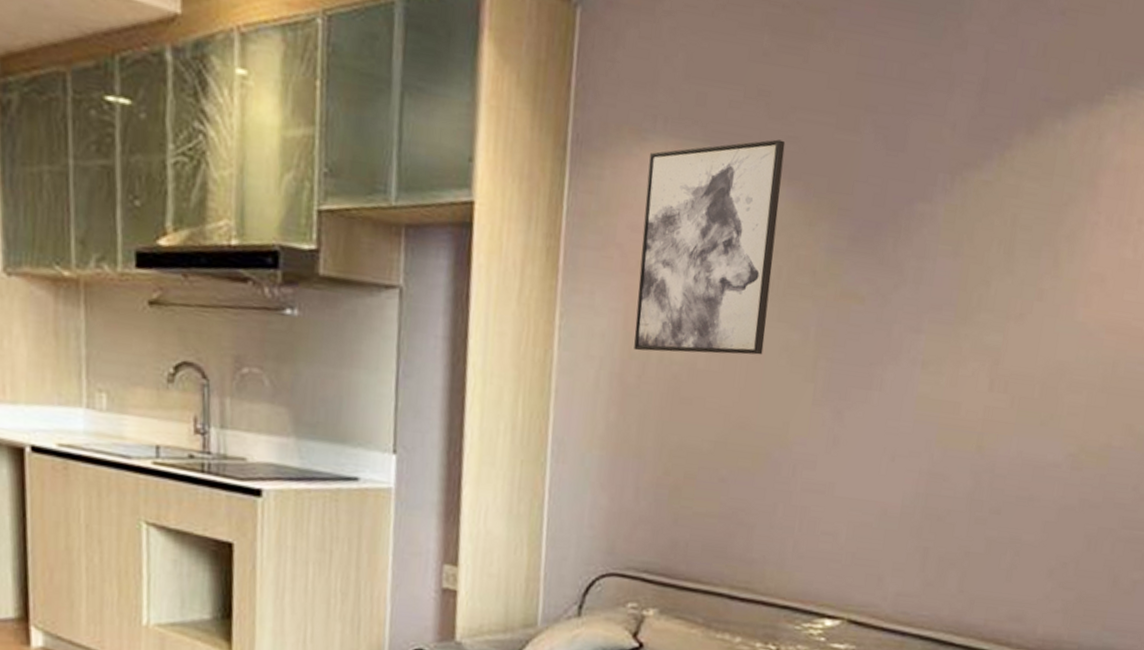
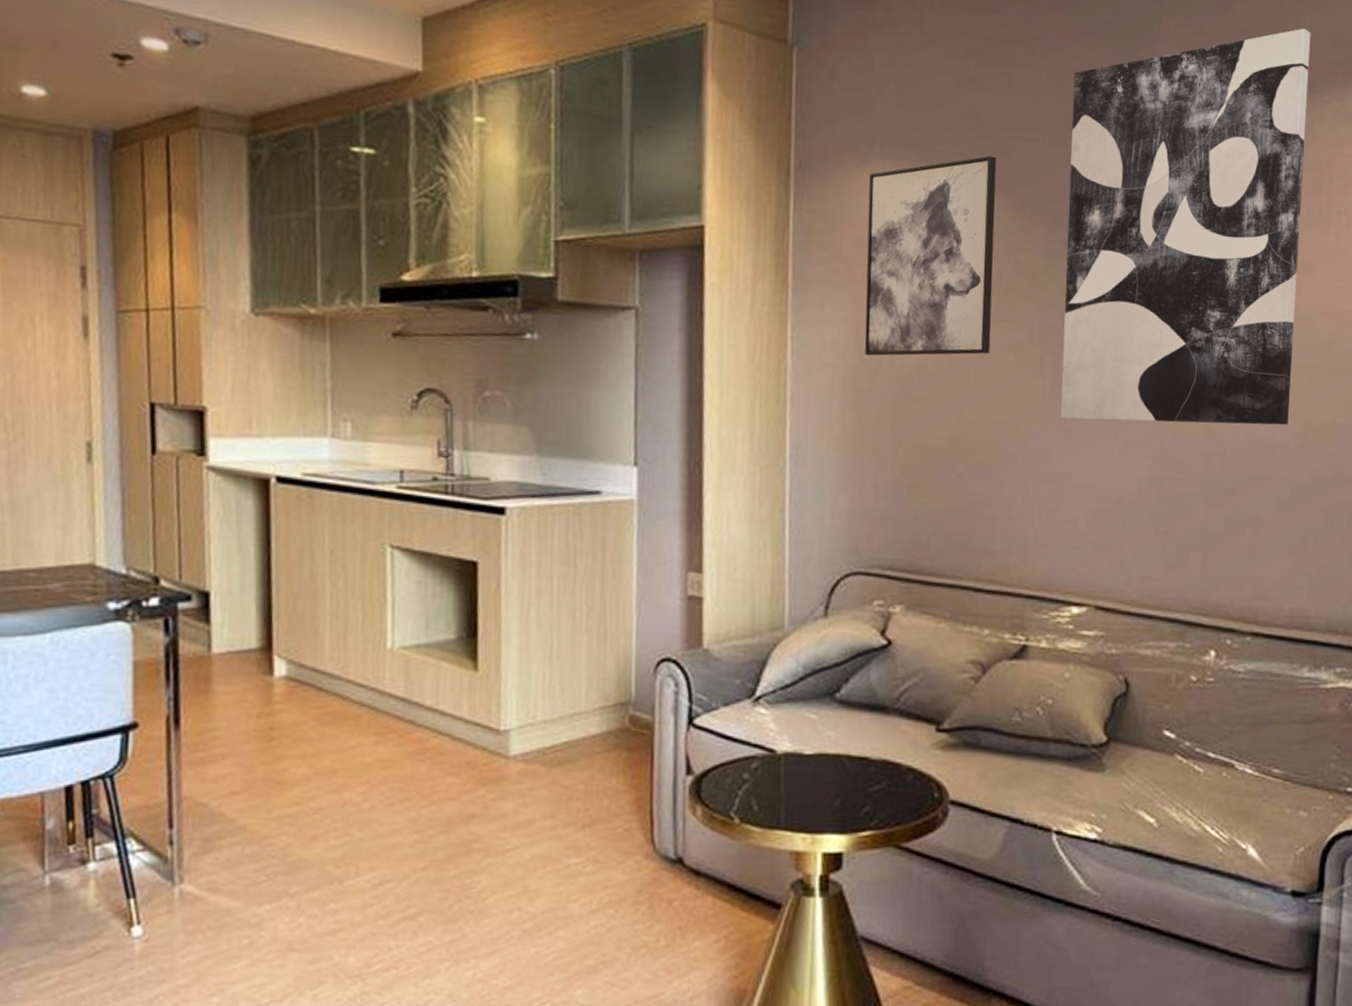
wall art: none [830,11,1134,446] -> present [1060,28,1311,426]

